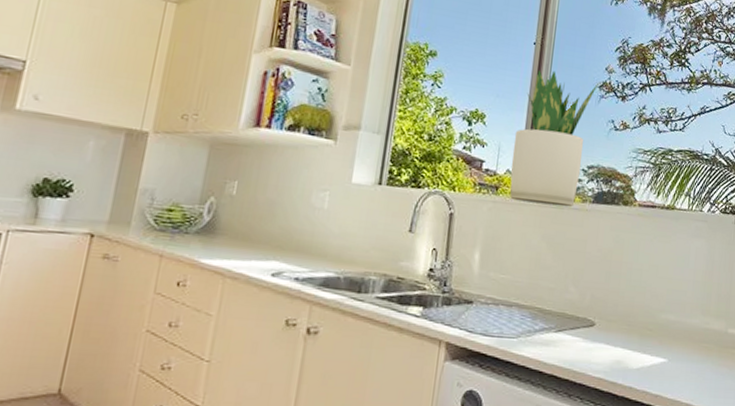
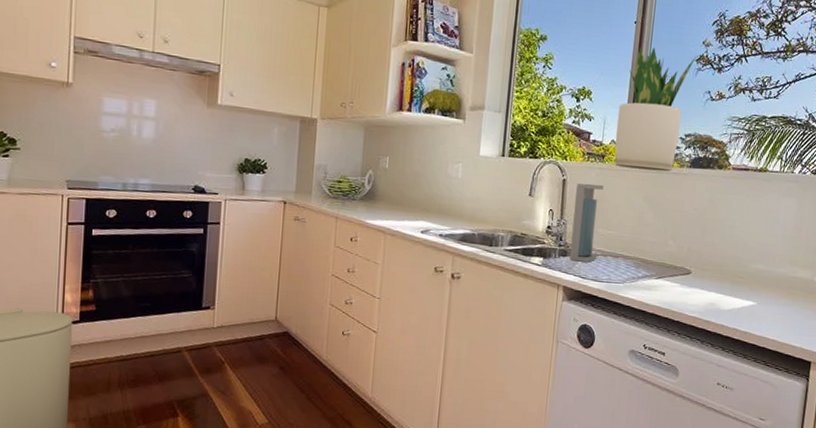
soap dispenser: none [454,218,497,313] -> present [569,183,604,262]

